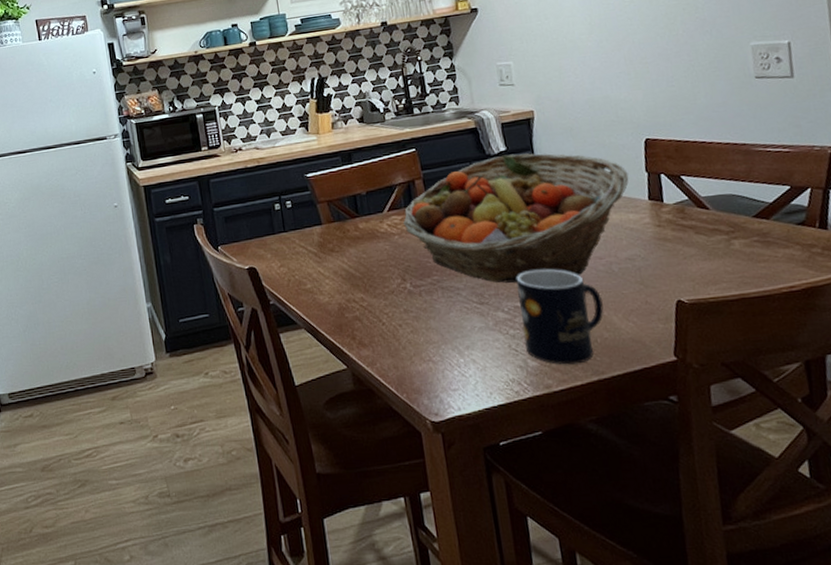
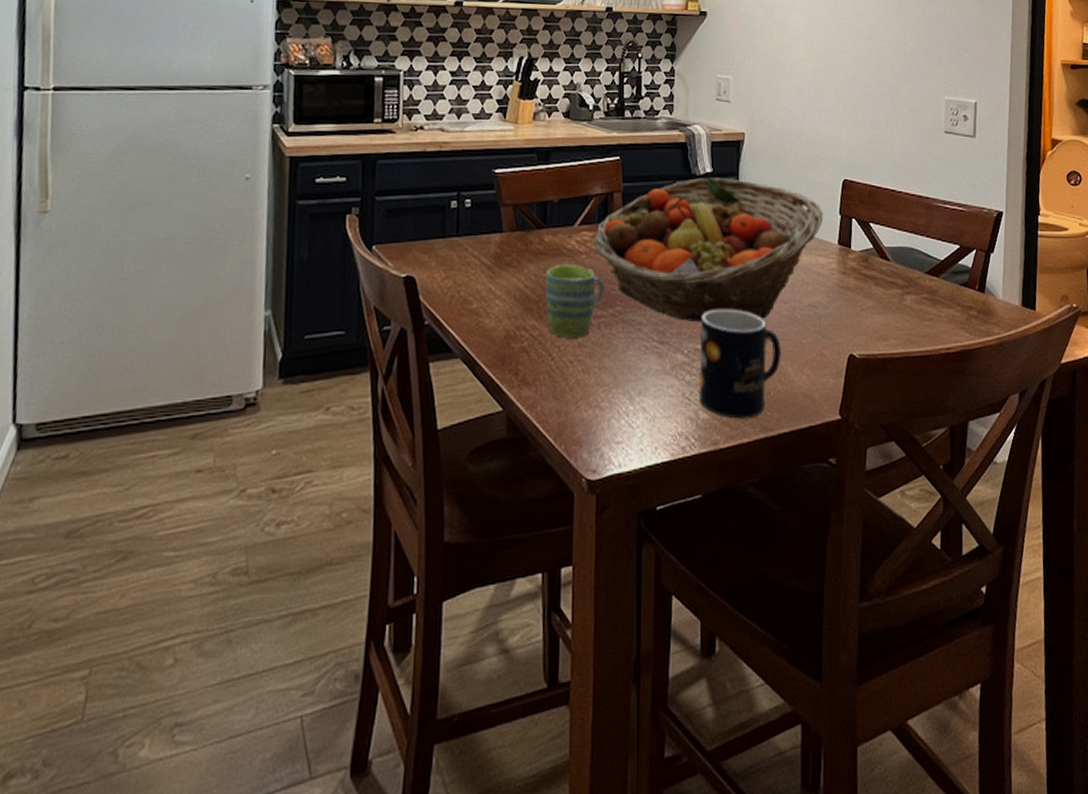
mug: none [365,244,420,306] -> present [545,265,605,338]

